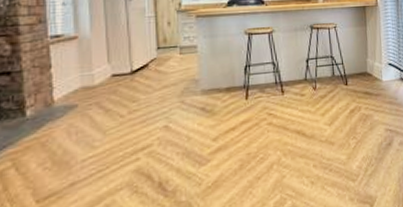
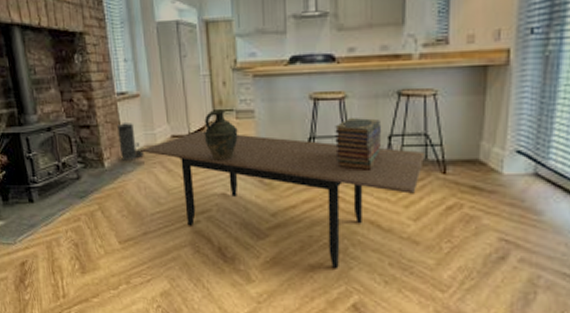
canister: none [47,64,78,107] -> present [117,121,144,161]
dining table: none [75,67,333,181] -> present [141,131,426,269]
ceramic jug: none [147,47,181,95] -> present [204,110,238,161]
book stack: none [266,47,302,90] -> present [335,118,382,170]

